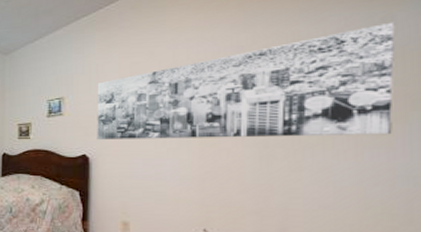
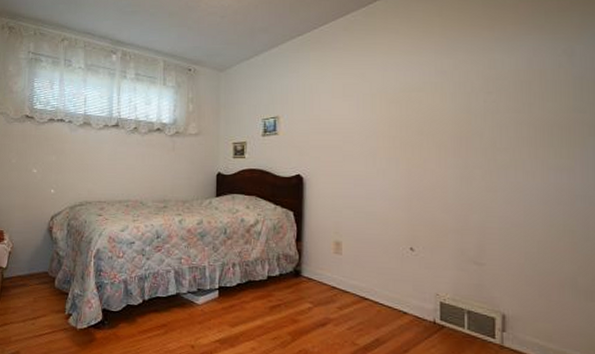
wall art: present [97,22,396,140] -> none [311,54,575,160]

